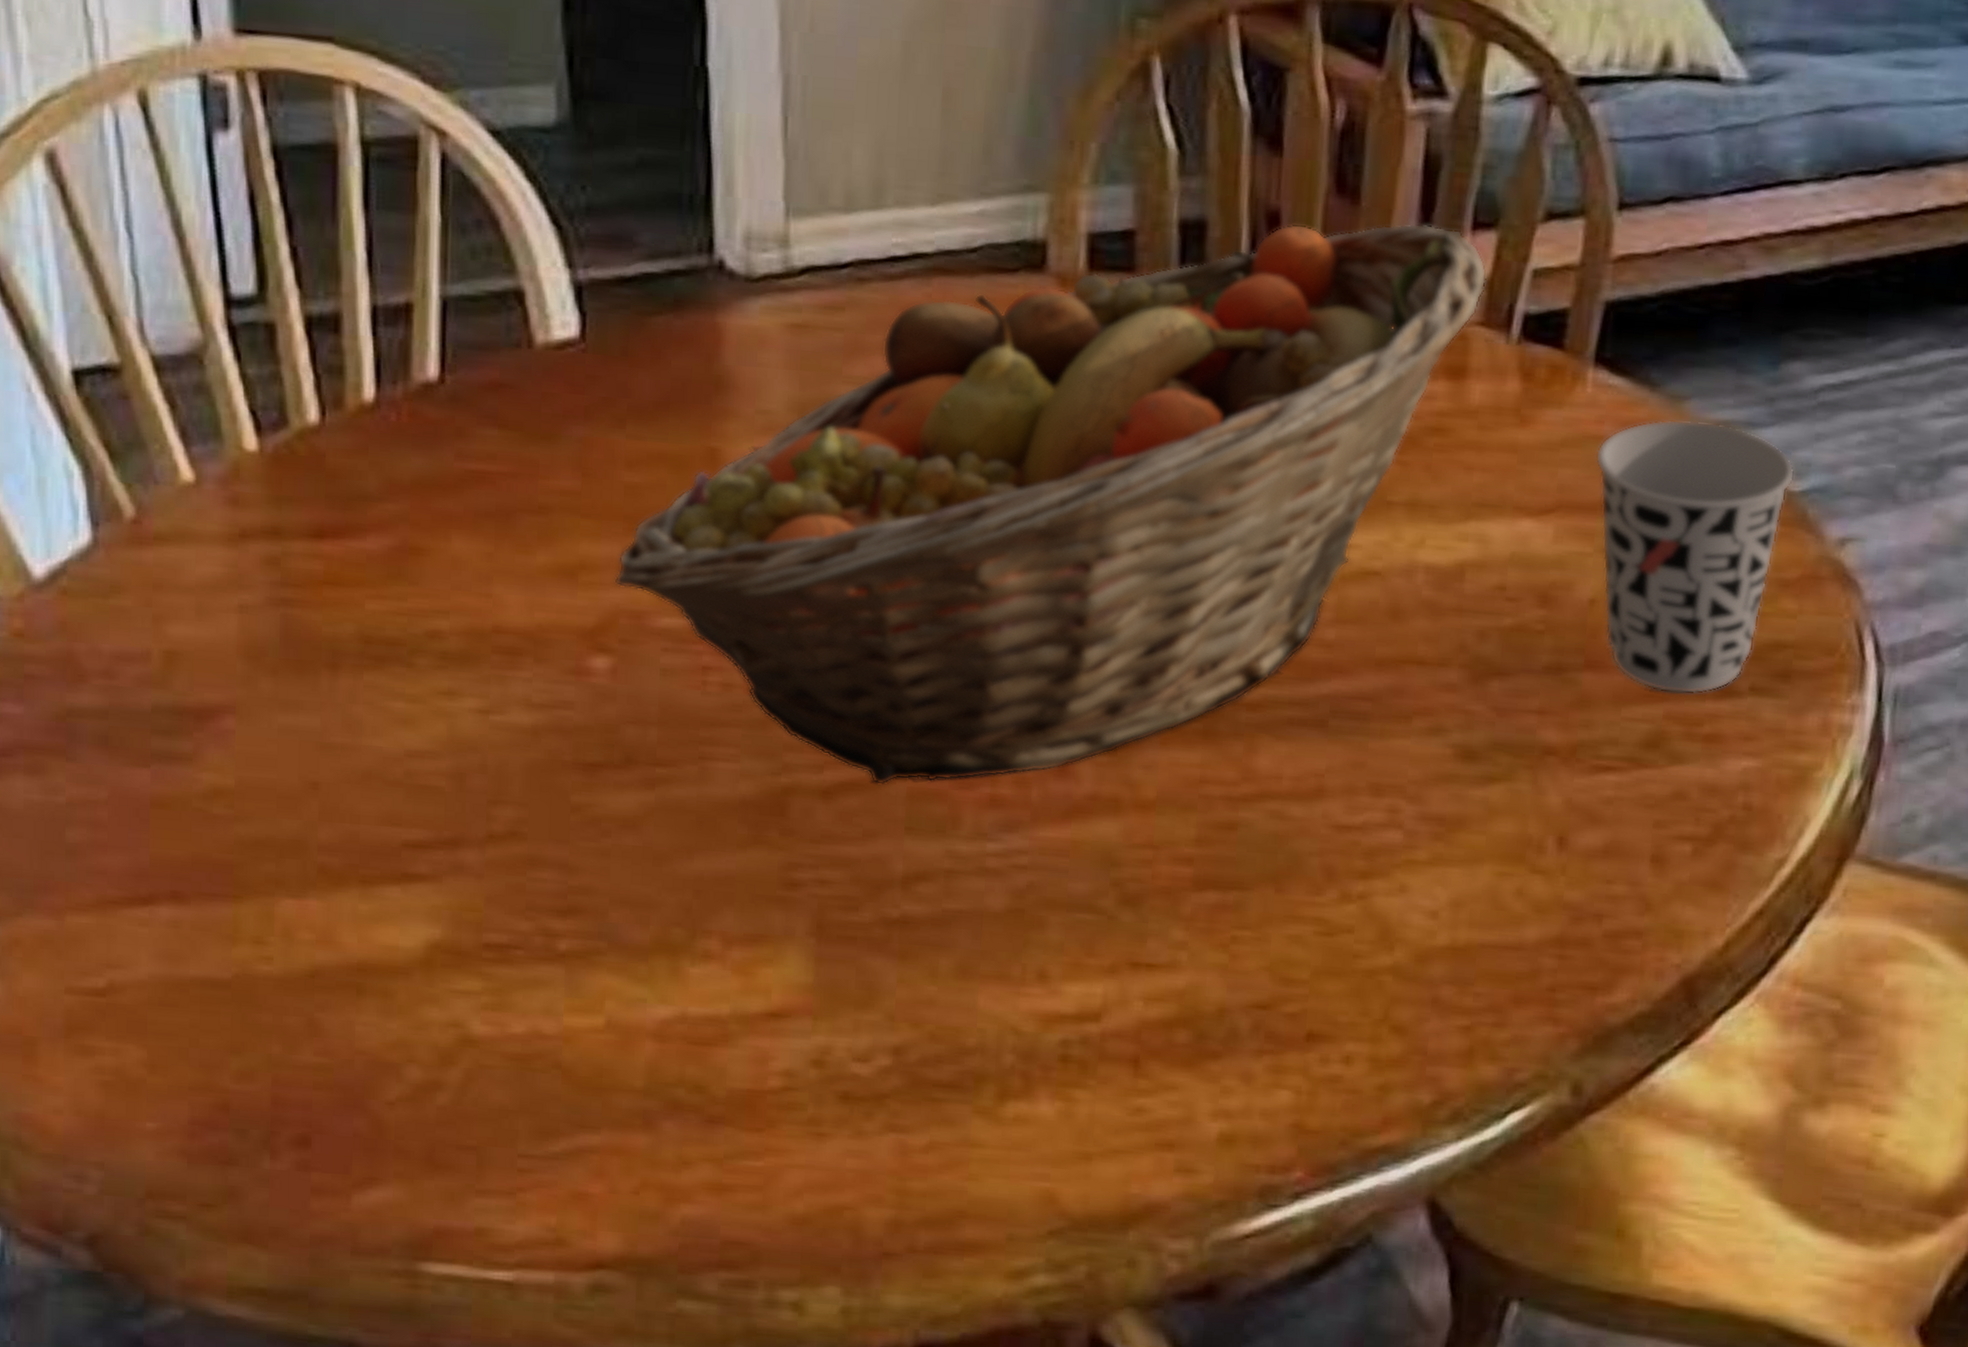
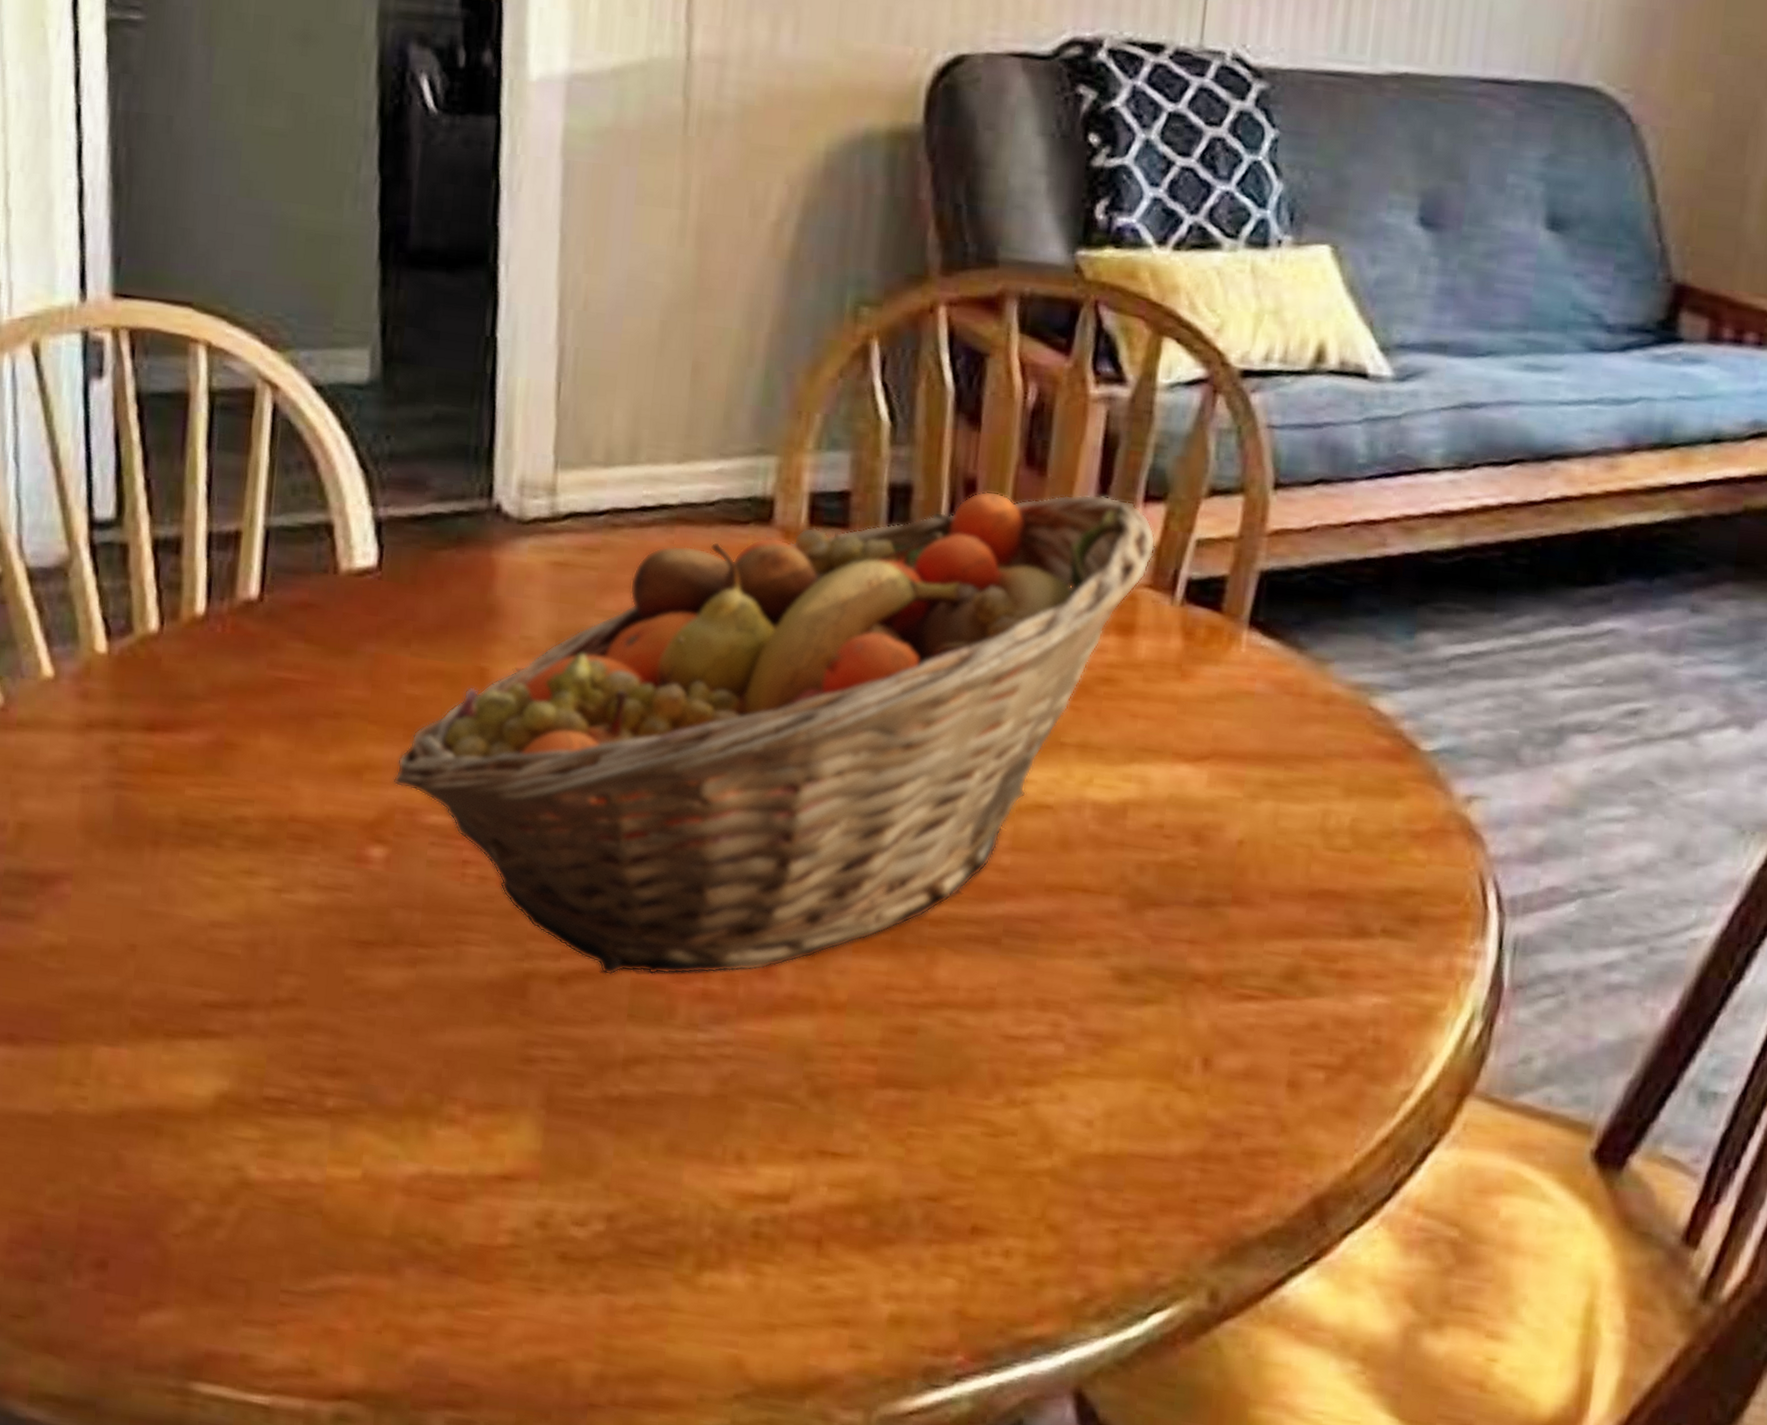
cup: present [1595,419,1795,695] -> none [1246,679,1427,933]

